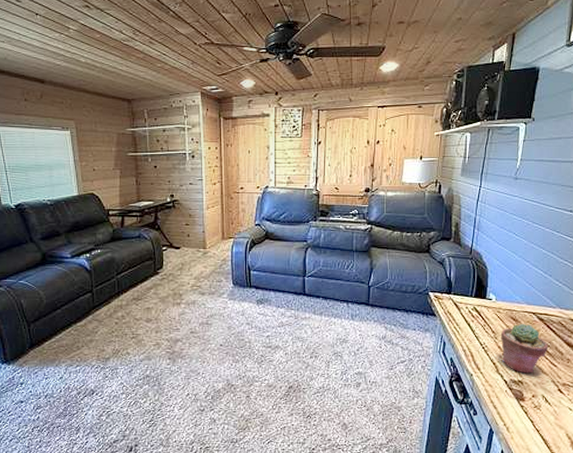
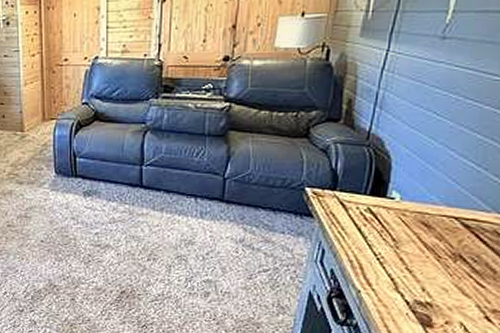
potted succulent: present [500,324,549,374] -> none [403,231,475,295]

